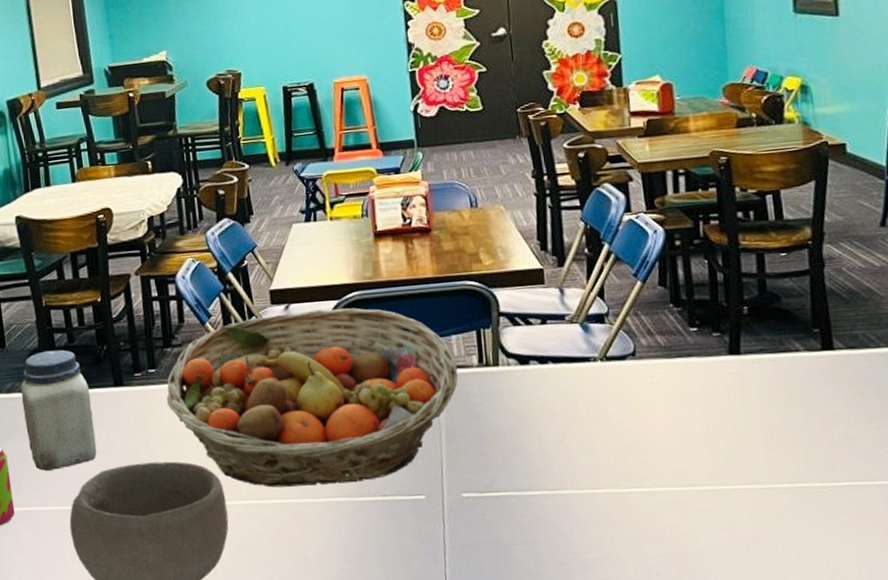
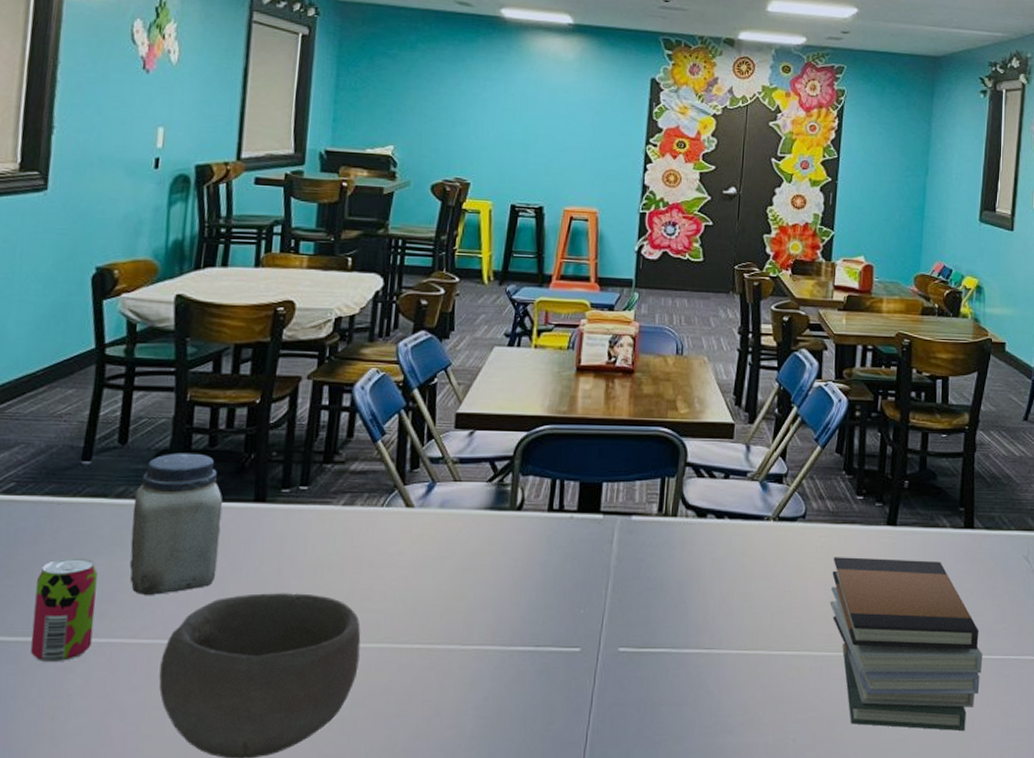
fruit basket: present [167,308,458,488] -> none [314,439,637,630]
book stack: none [672,387,864,561] -> present [829,557,983,732]

